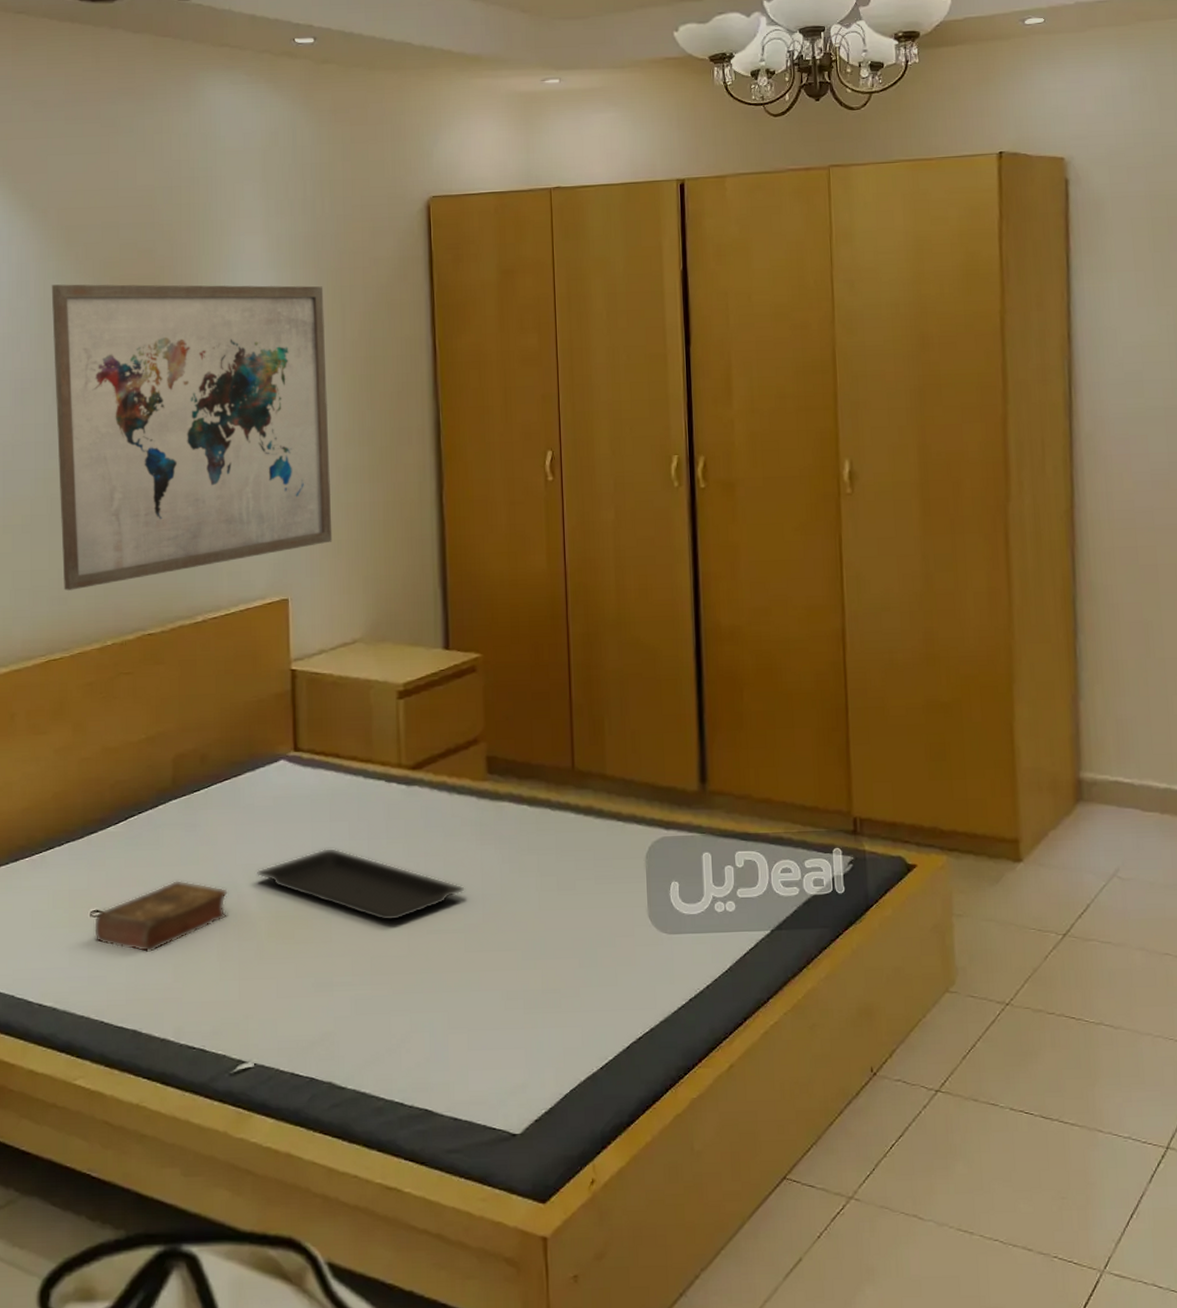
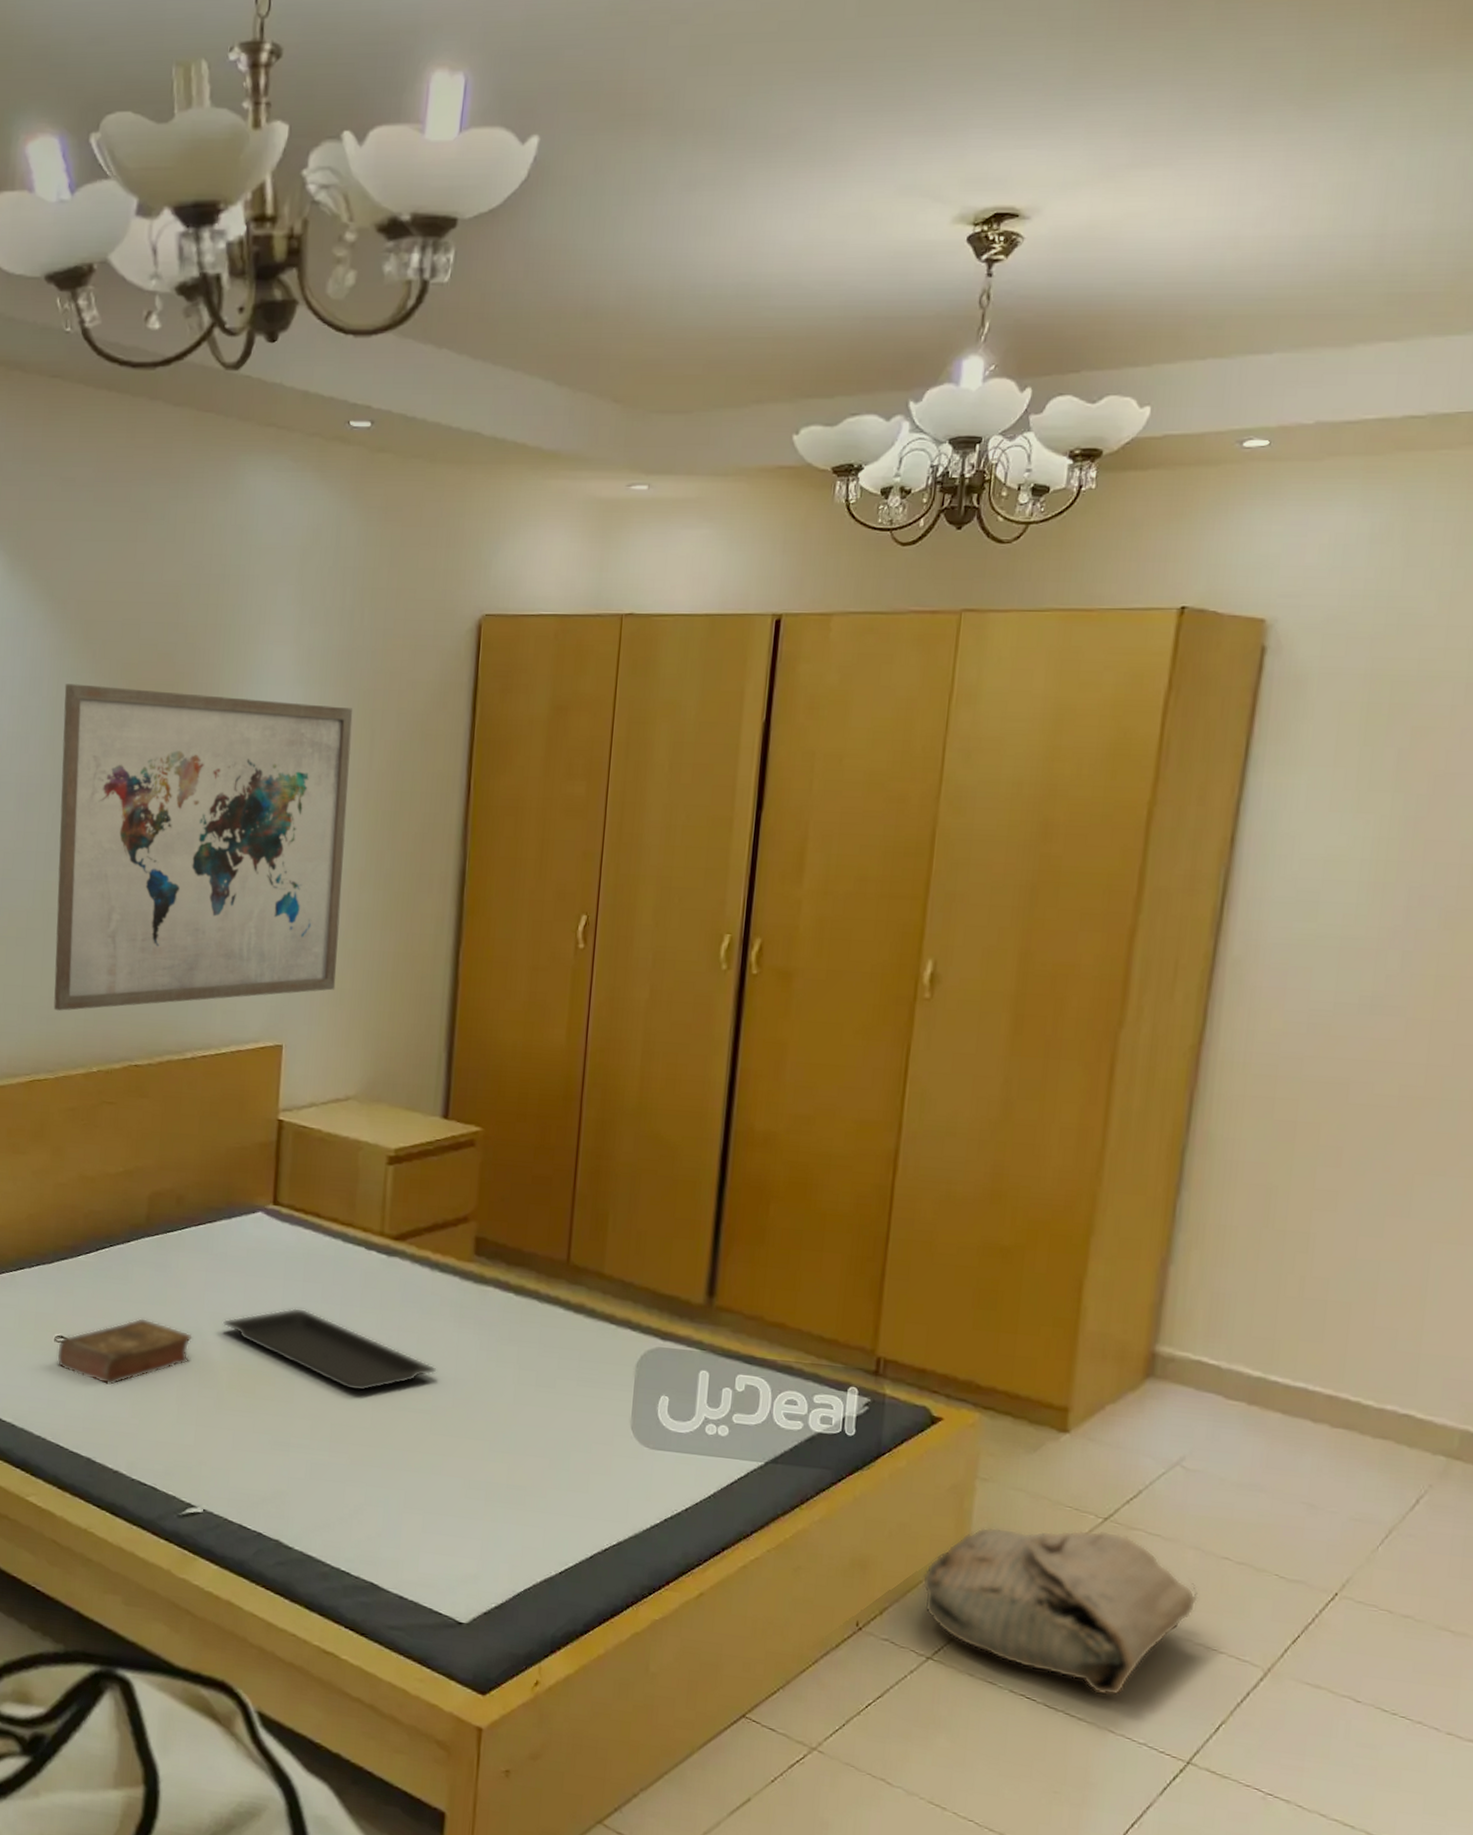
bag: none [922,946,1151,1098] -> present [923,1527,1198,1696]

